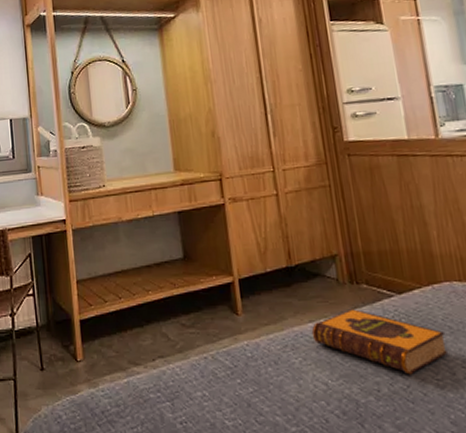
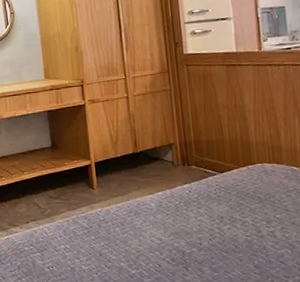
hardback book: present [311,309,447,375] -> none [151,184,256,233]

